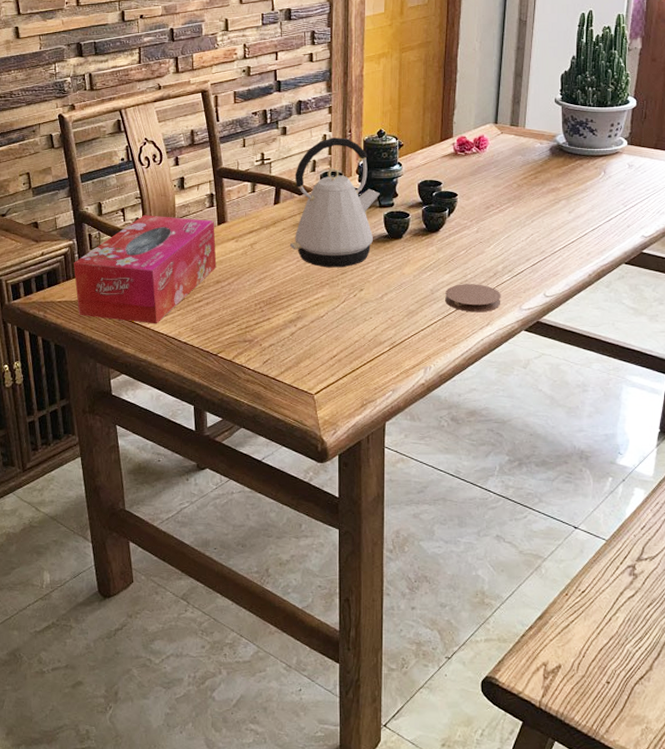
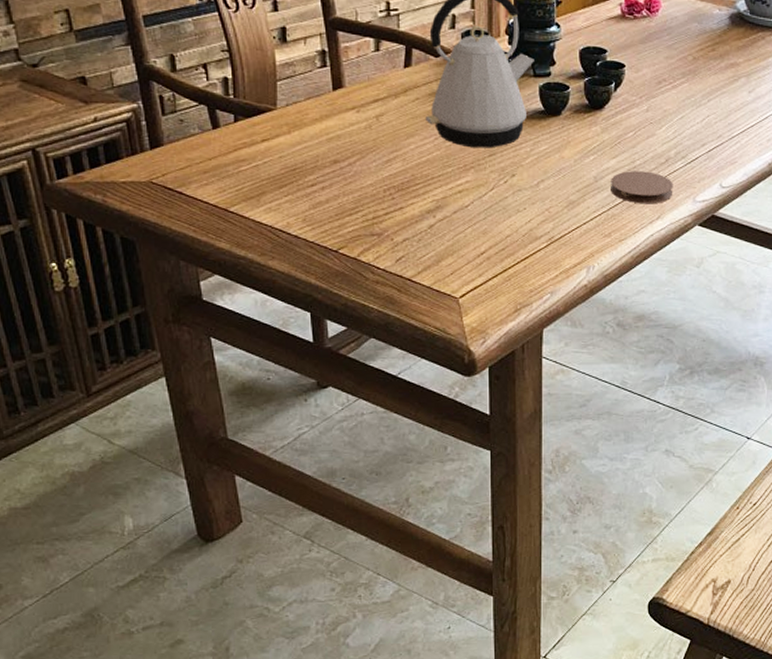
tissue box: present [74,215,217,324] -> none [141,73,333,213]

